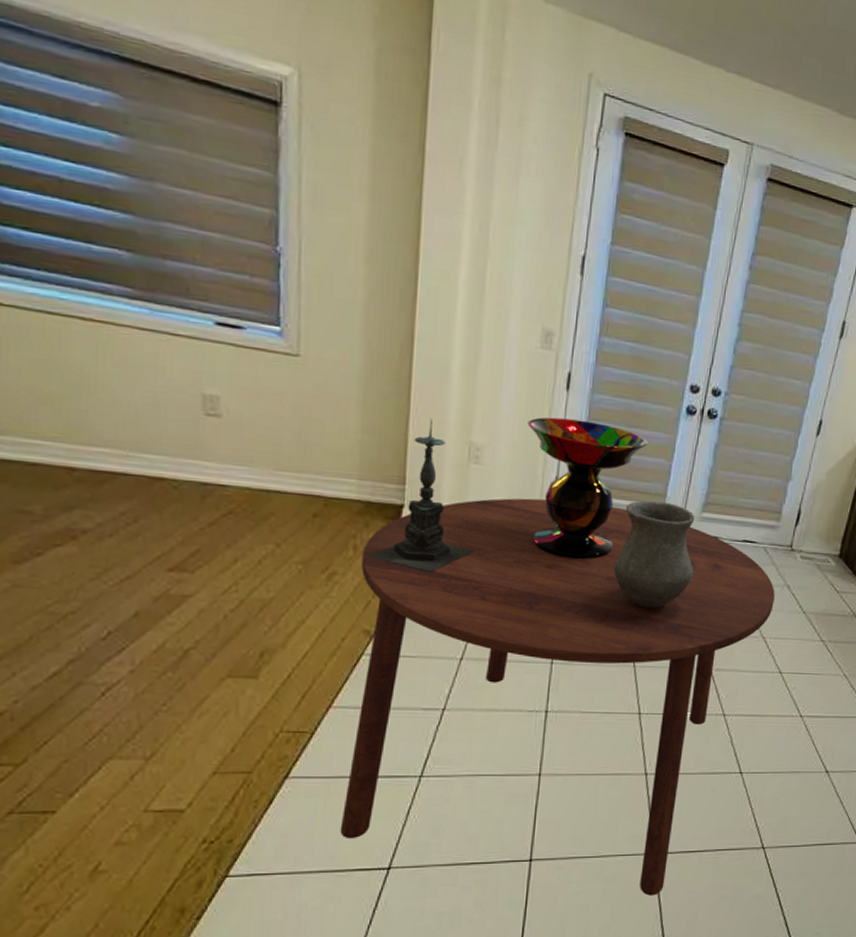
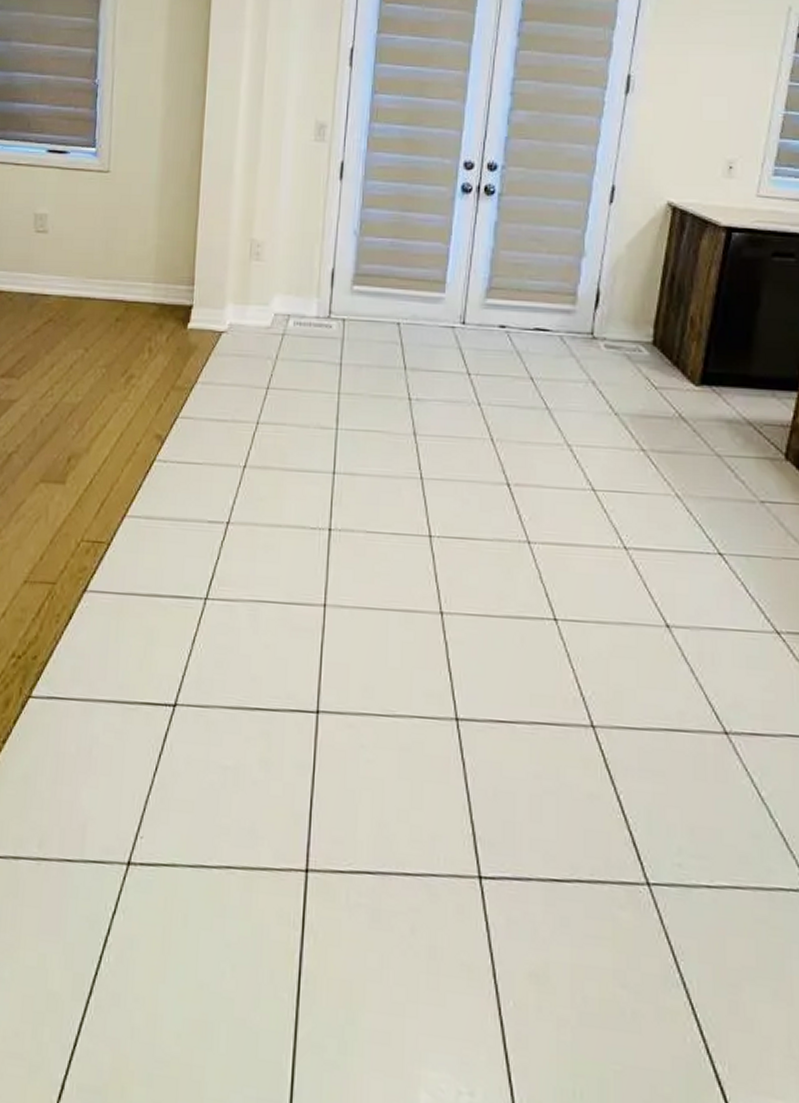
dining table: present [340,498,775,896] -> none [130,292,578,777]
candle holder: present [367,418,475,572] -> none [160,219,256,373]
decorative bowl: present [528,417,648,560] -> none [304,208,423,357]
vase: present [613,500,695,609] -> none [394,289,481,410]

